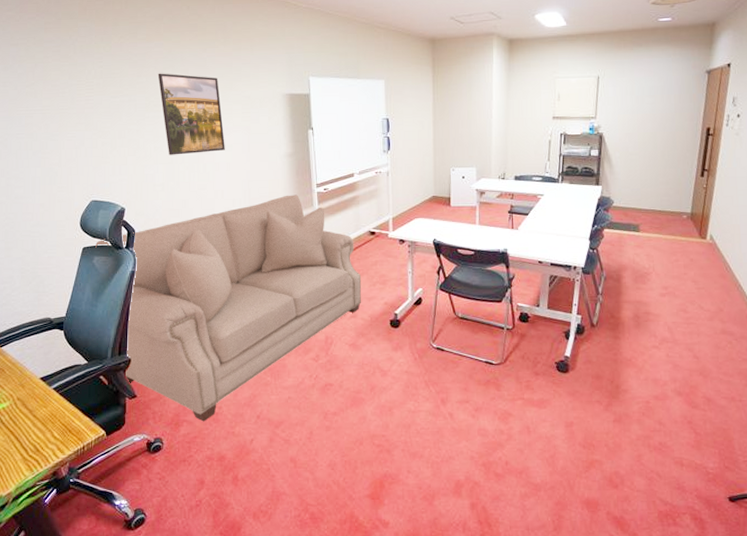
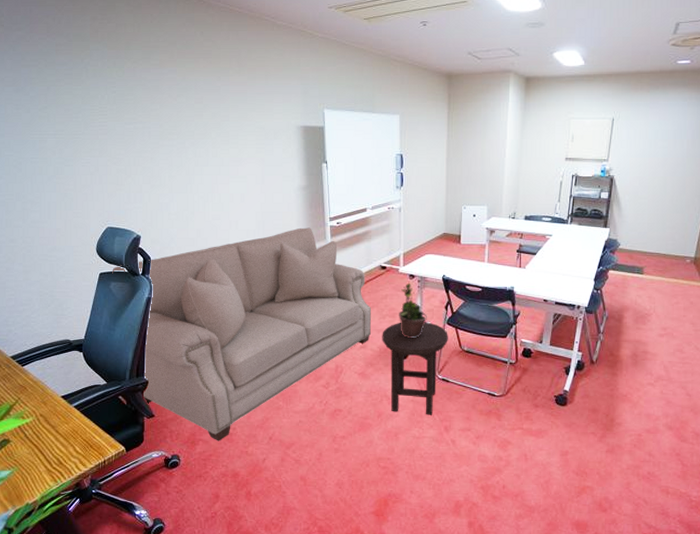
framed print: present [157,73,225,155] -> none [171,100,239,184]
stool: none [373,288,442,387] -> present [382,322,448,415]
potted plant: none [389,247,420,306] -> present [399,282,428,339]

